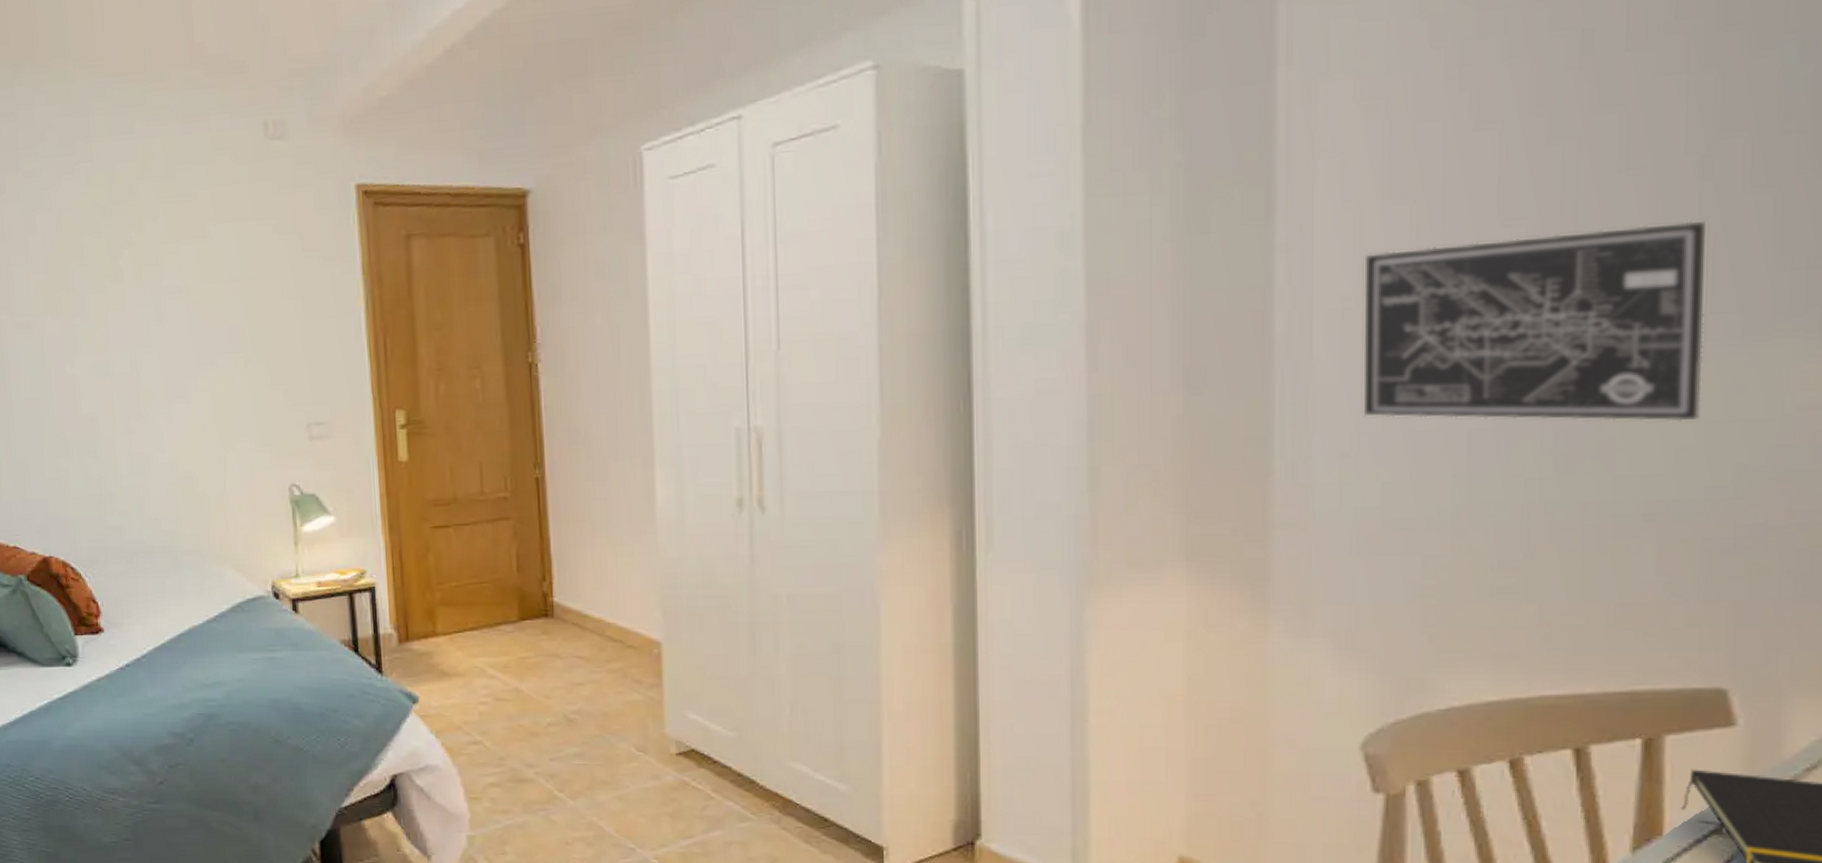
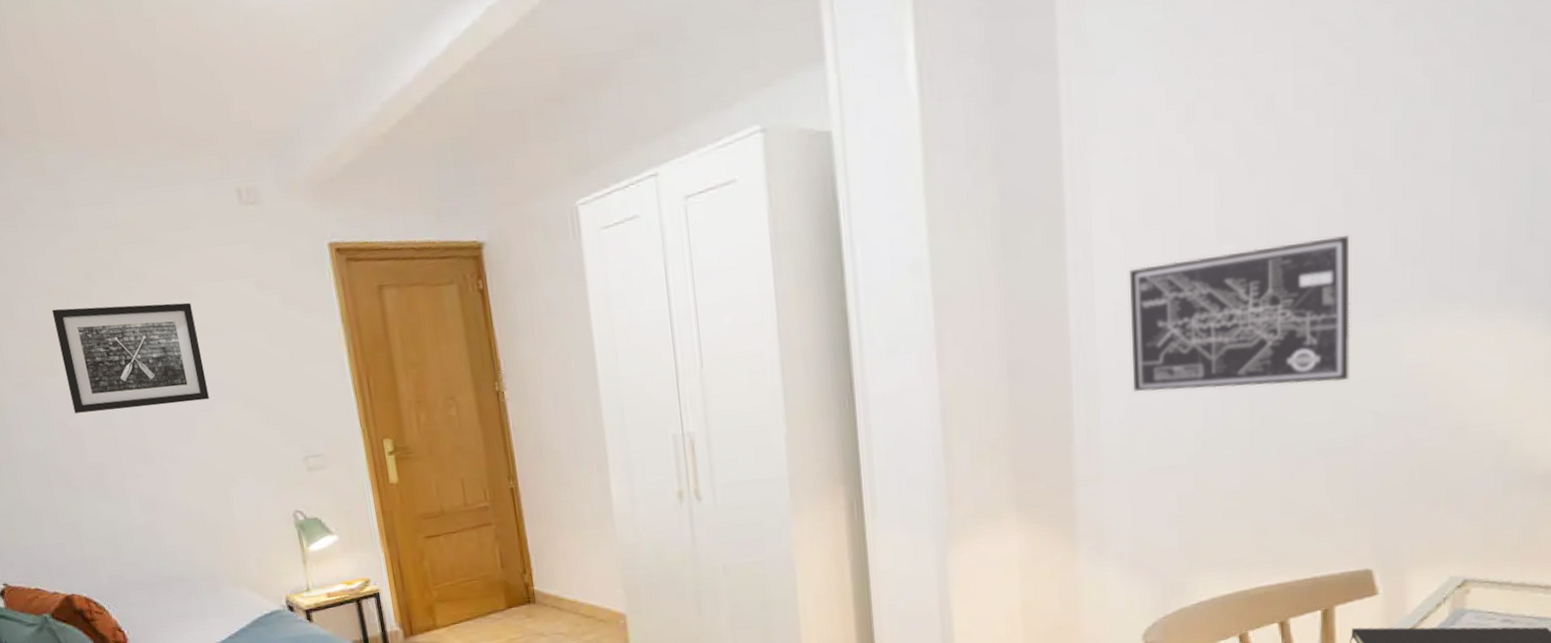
wall art: none [62,244,212,359] -> present [51,302,209,413]

